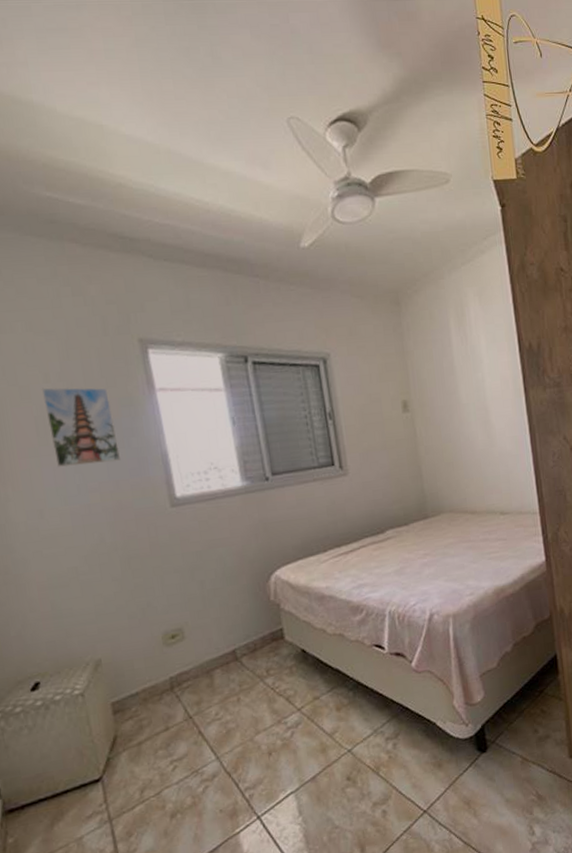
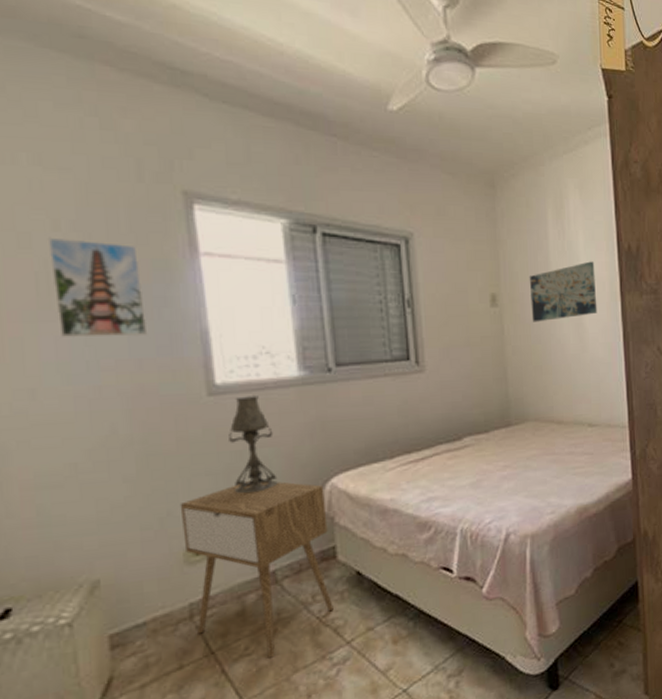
nightstand: none [156,575,285,722] -> present [180,480,334,659]
table lamp: none [190,504,232,587] -> present [229,396,278,494]
wall art: none [436,362,503,423] -> present [529,261,598,322]

